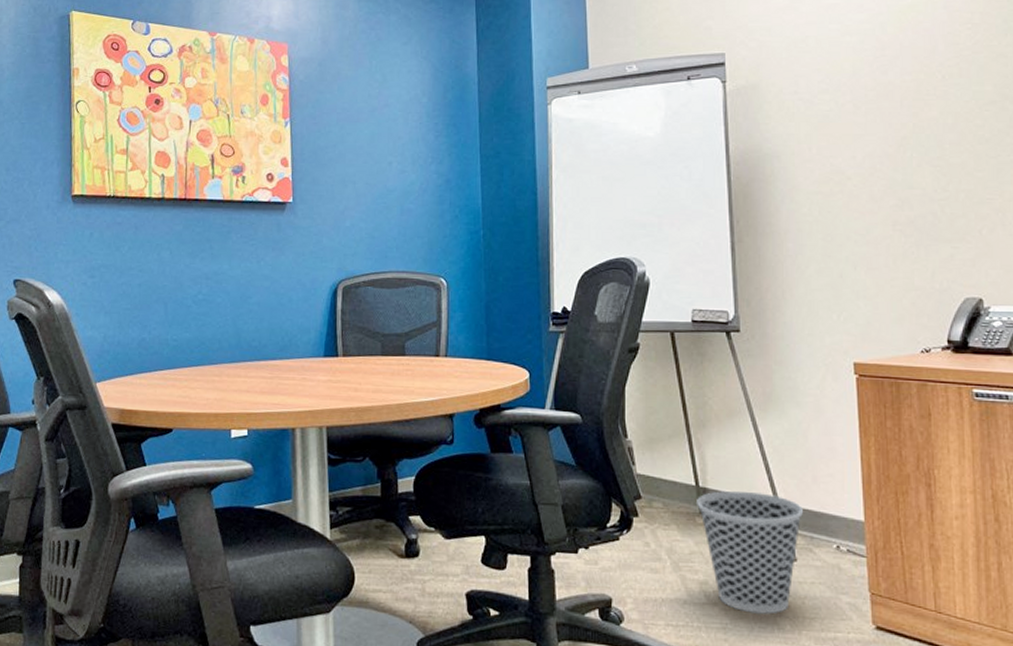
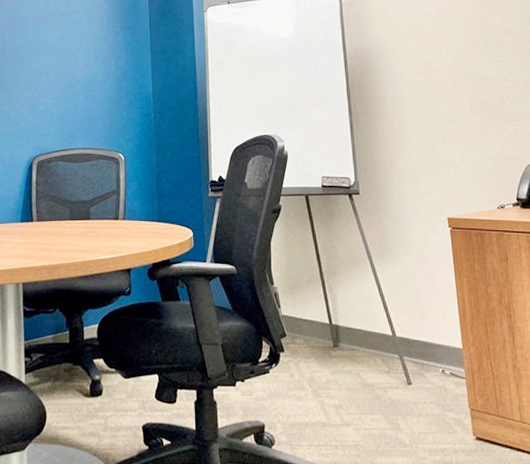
wastebasket: present [697,490,803,614] -> none [331,326,415,431]

